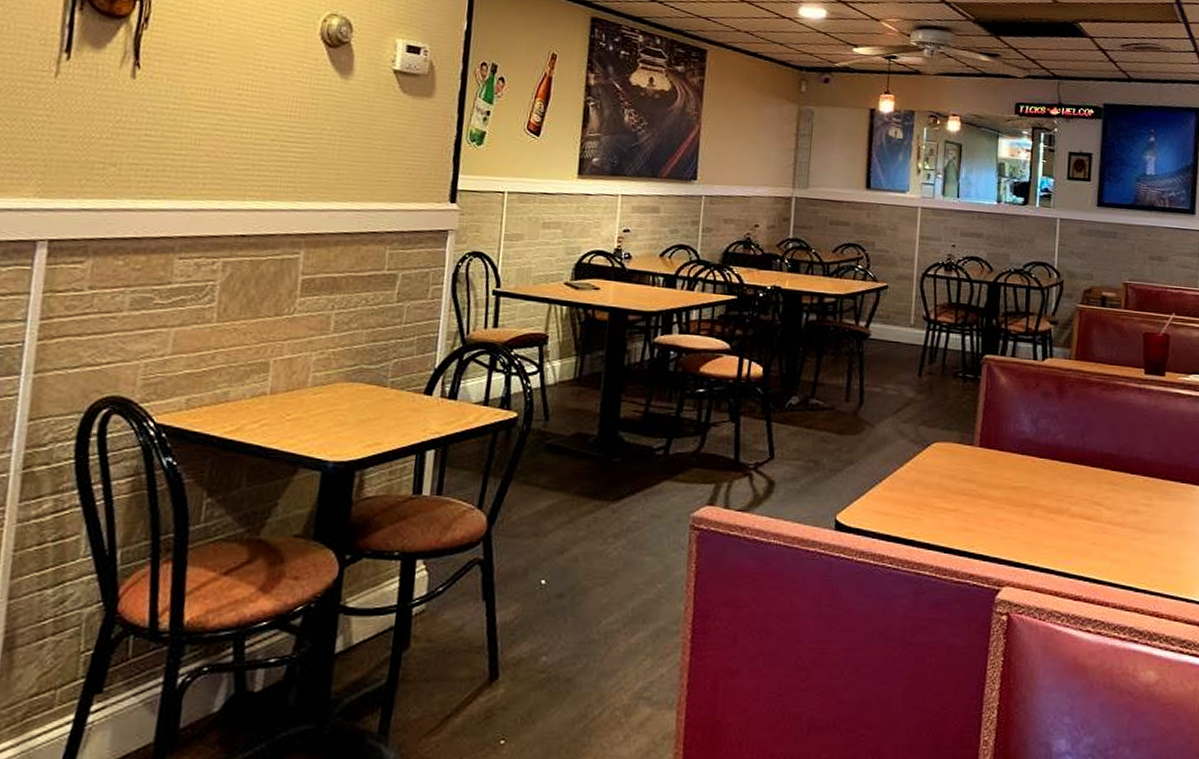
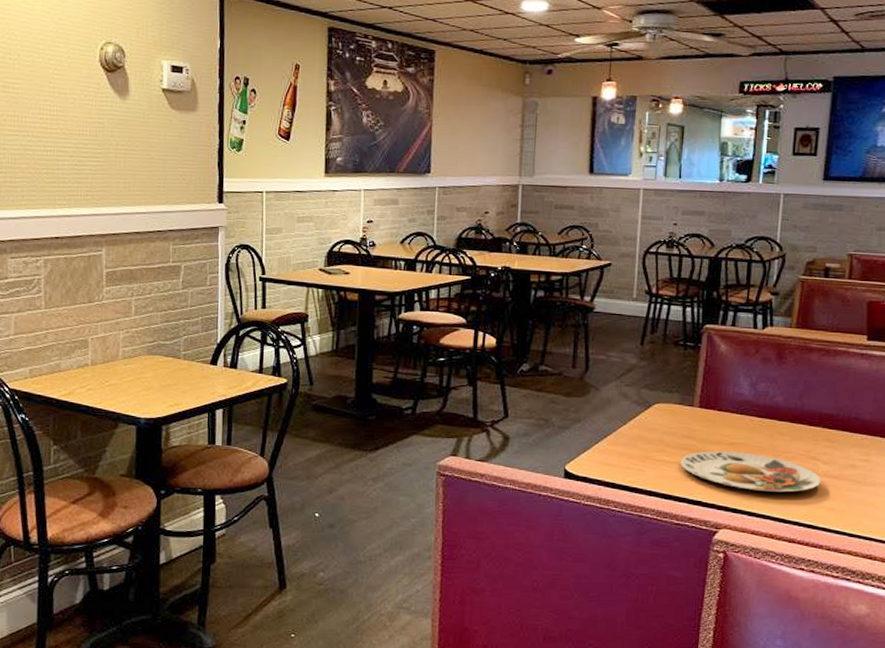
plate: none [960,496,1105,543] -> present [680,451,821,493]

